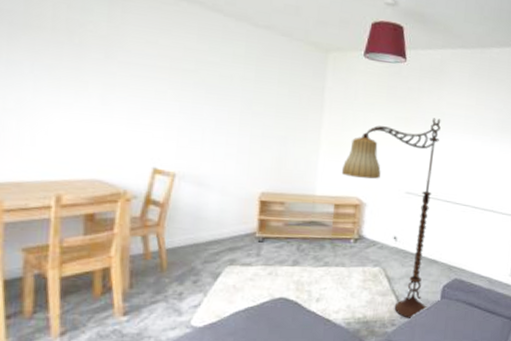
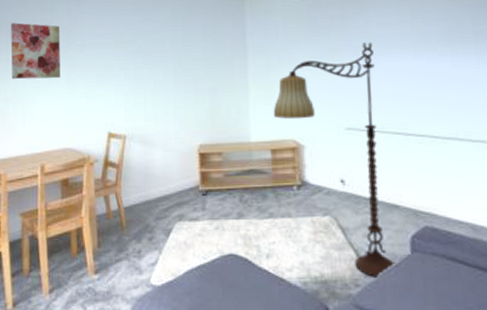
wall art: none [15,13,95,97] -> present [11,23,61,79]

